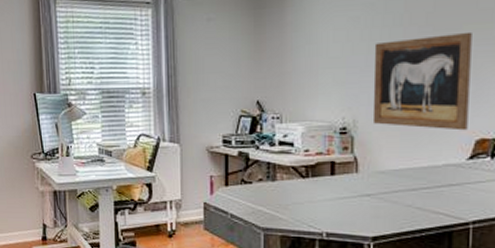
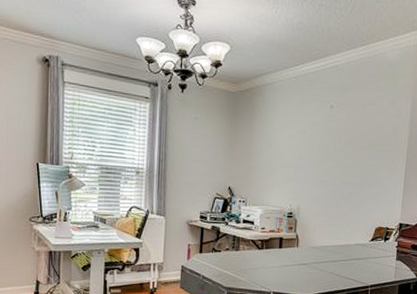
wall art: present [372,31,472,131] -> none [310,151,378,221]

